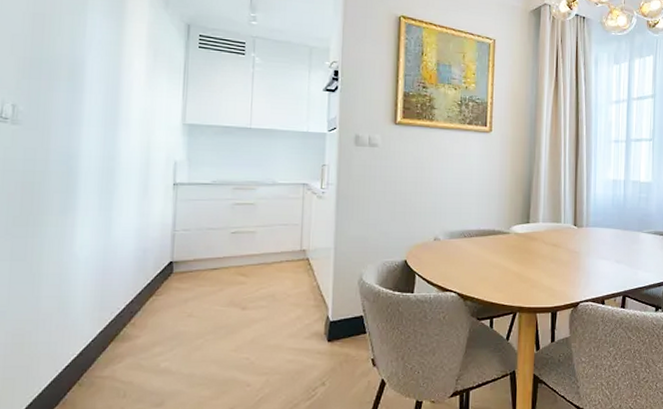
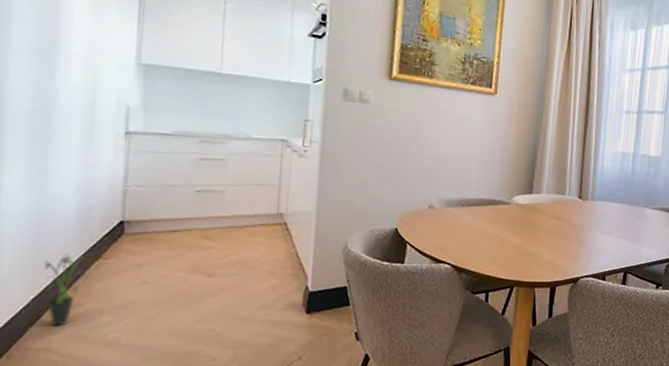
potted plant: none [109,292,147,357] -> present [45,254,92,327]

